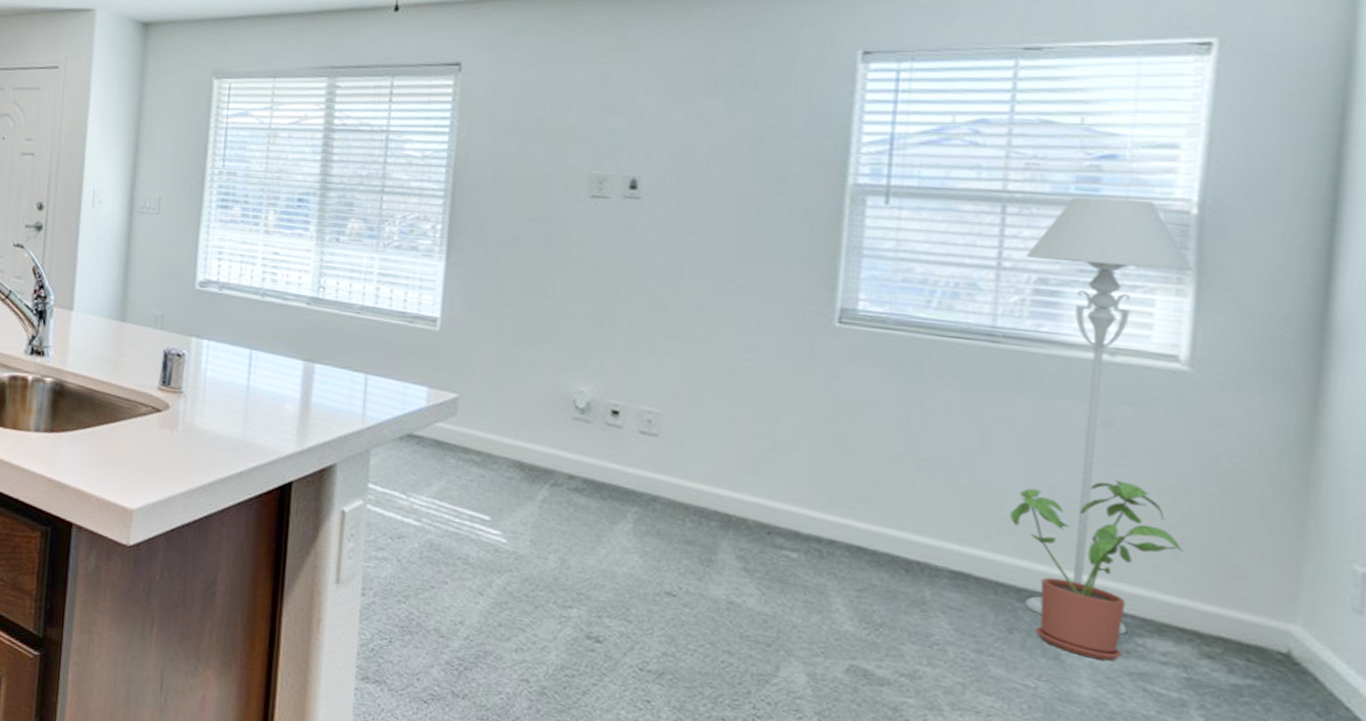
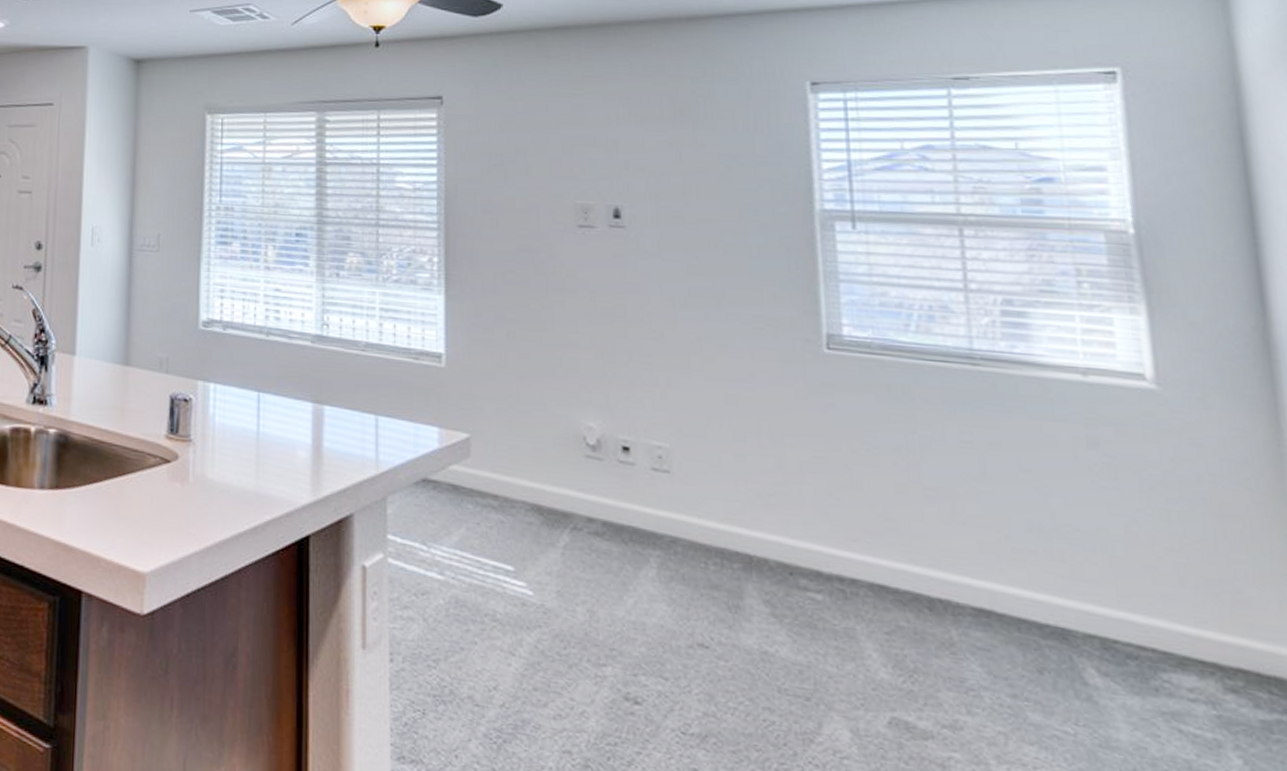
house plant: present [1010,481,1184,661] -> none [1019,505,1188,700]
floor lamp: present [1025,197,1193,635] -> none [988,219,1152,671]

